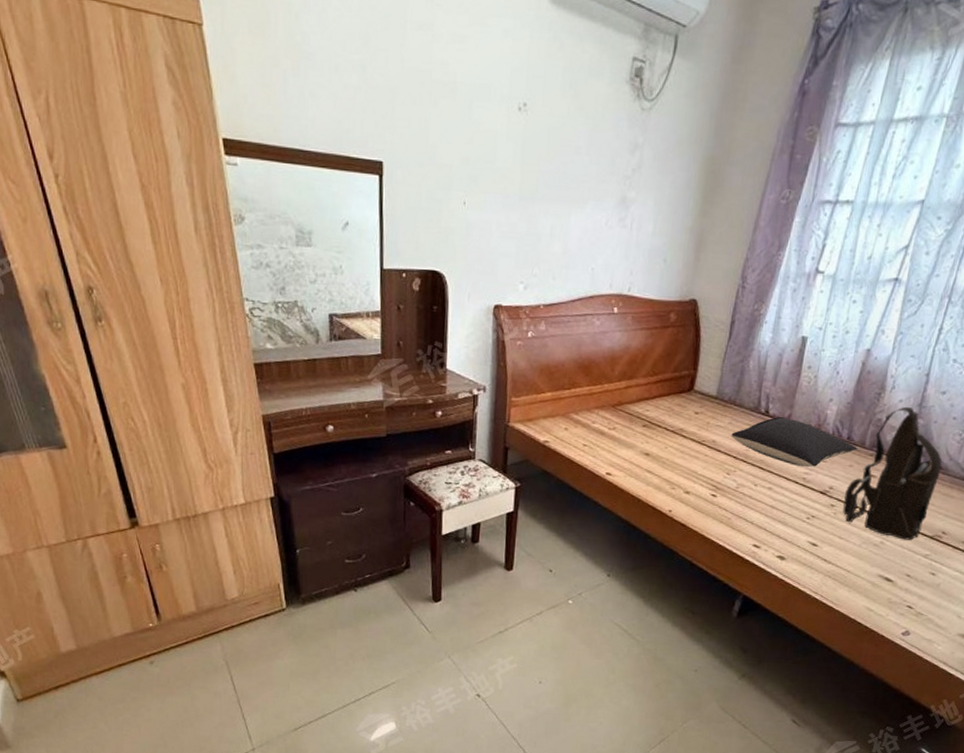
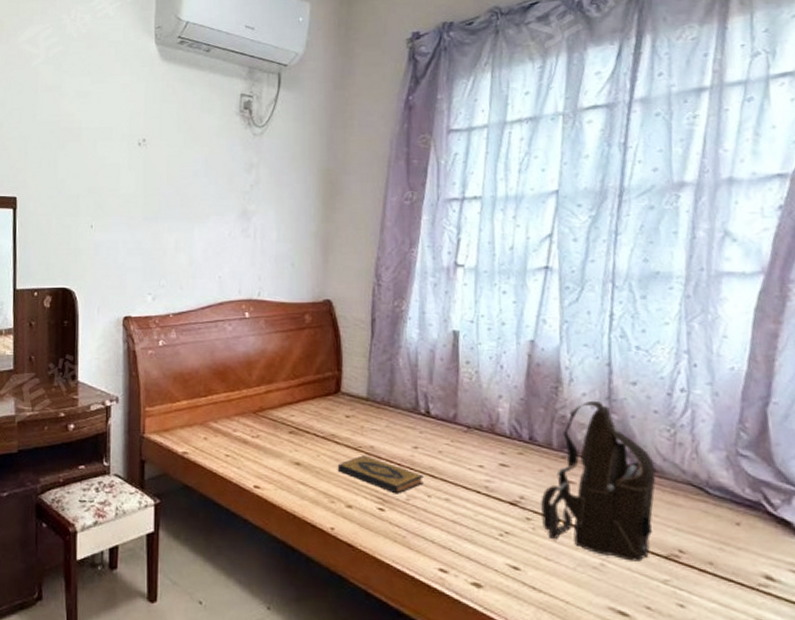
hardback book: none [681,448,754,483] -> present [337,455,424,494]
pillow: present [731,417,858,467] -> none [390,418,545,473]

